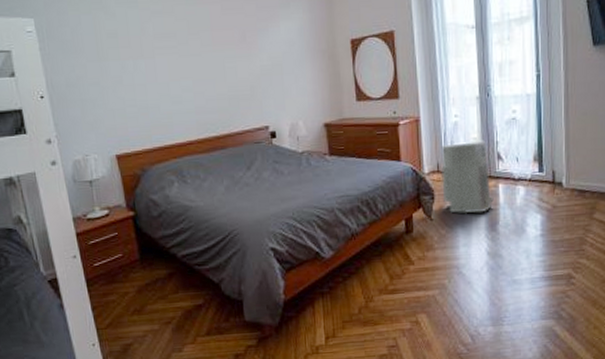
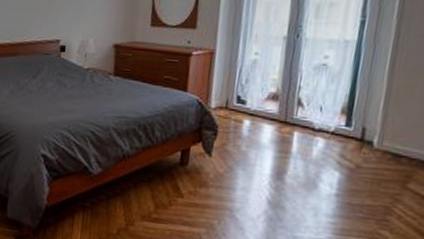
air purifier: present [441,140,494,214] -> none [226,81,287,159]

